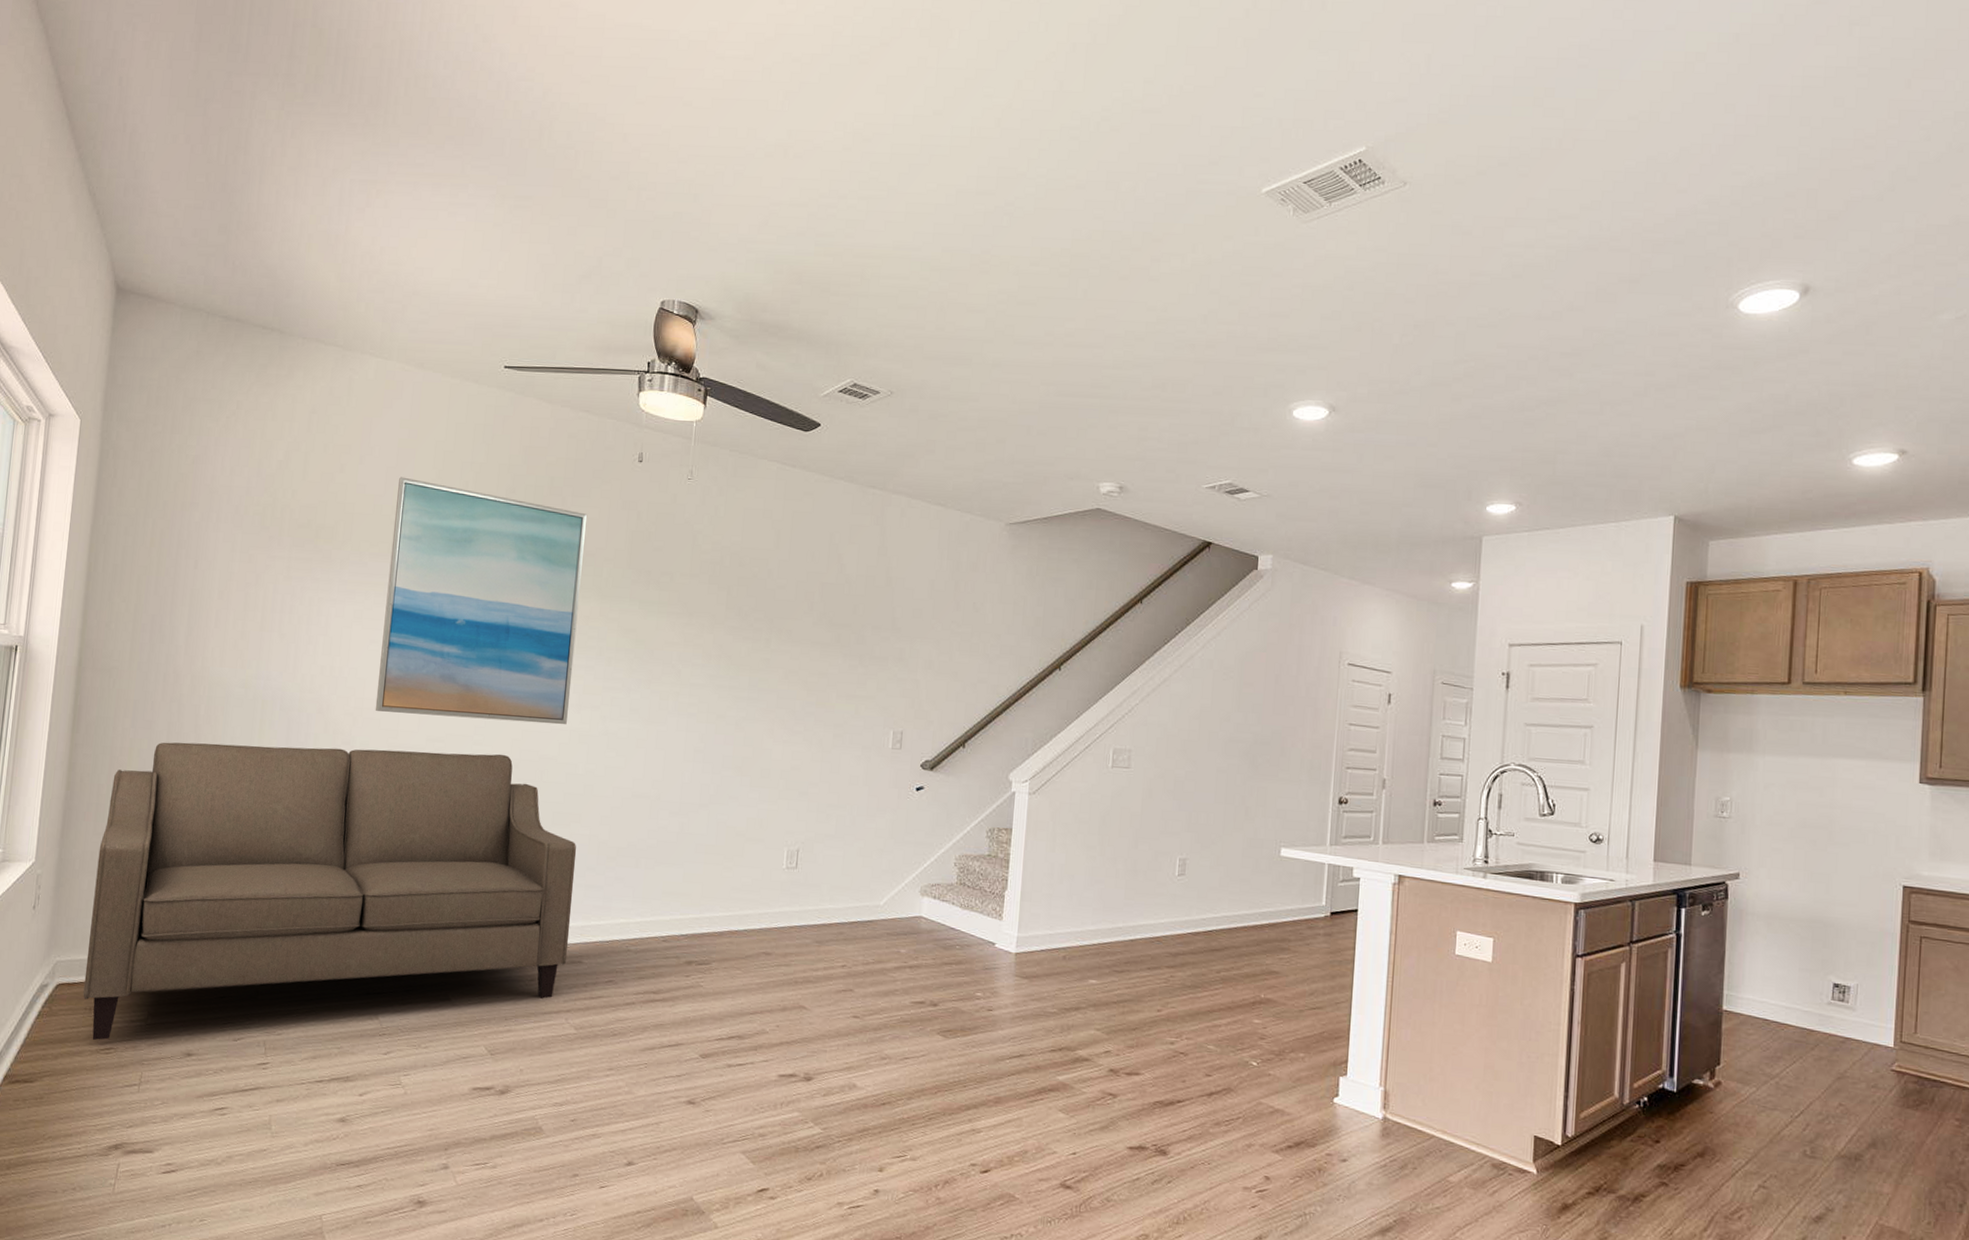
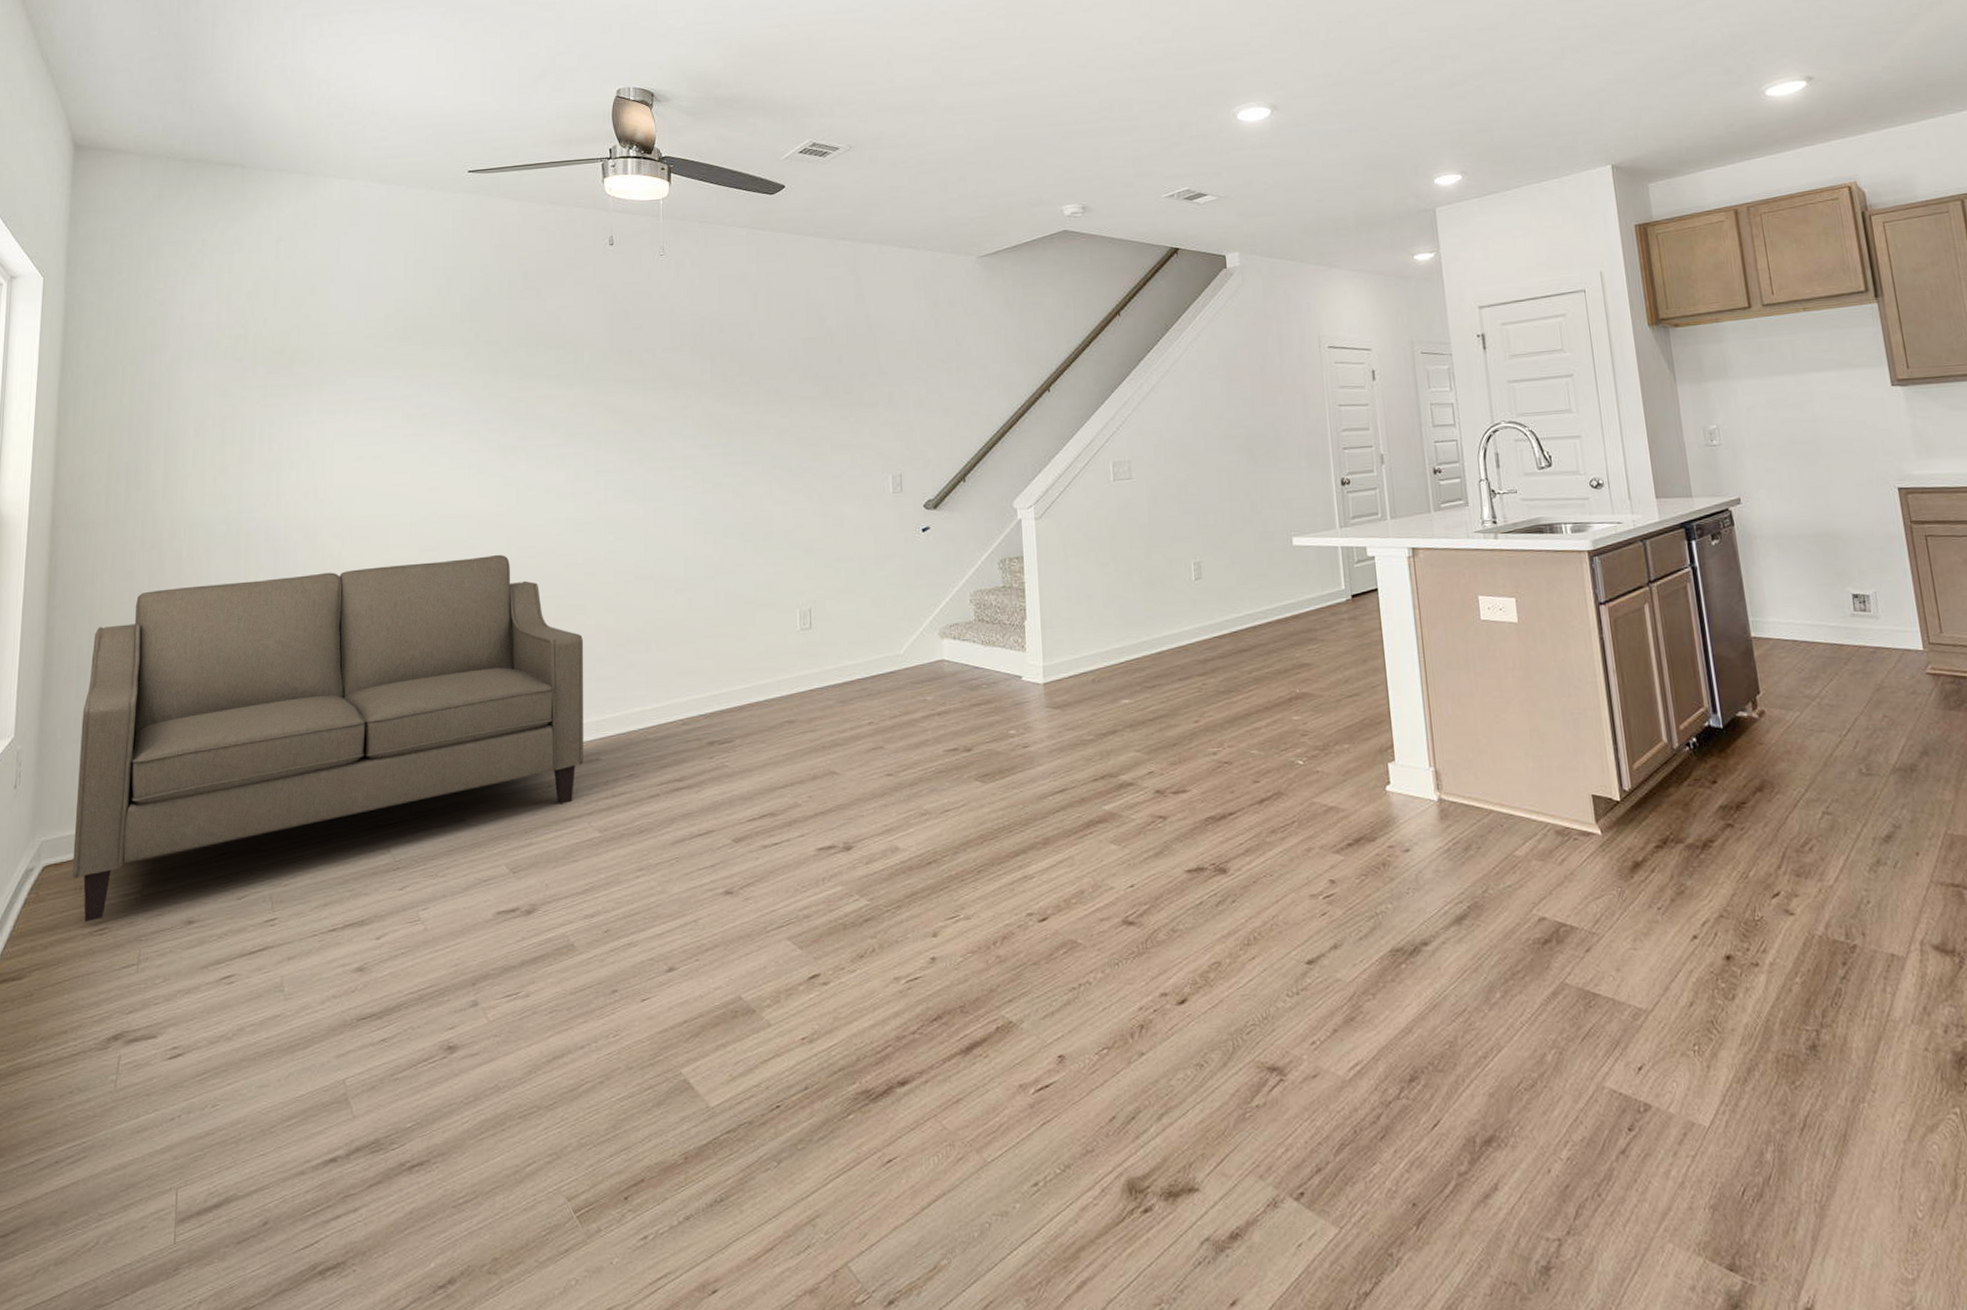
wall art: present [375,477,588,725] -> none [363,291,564,528]

